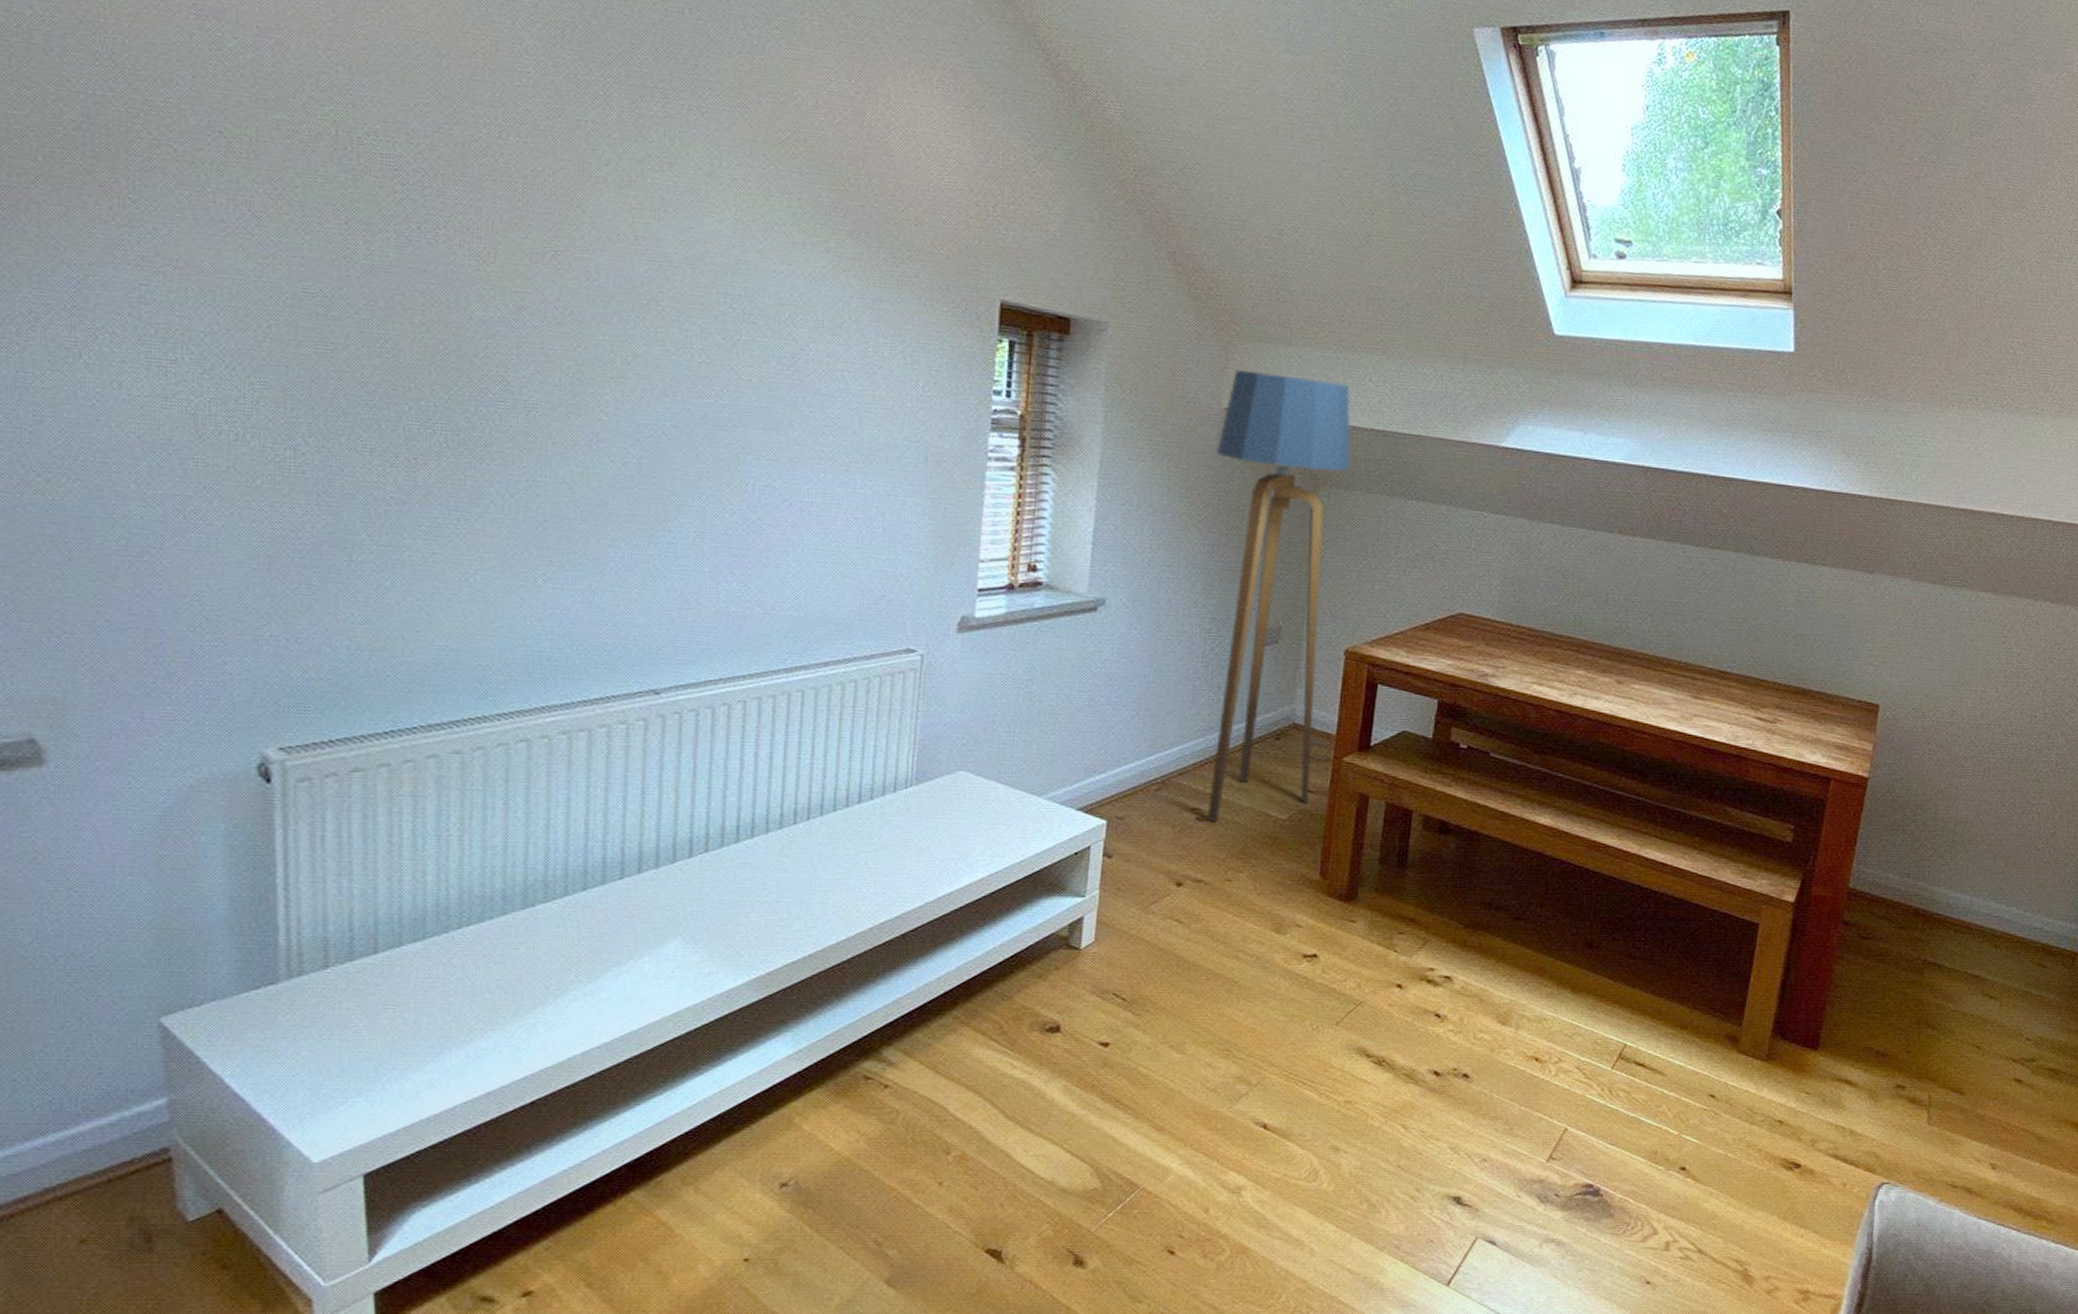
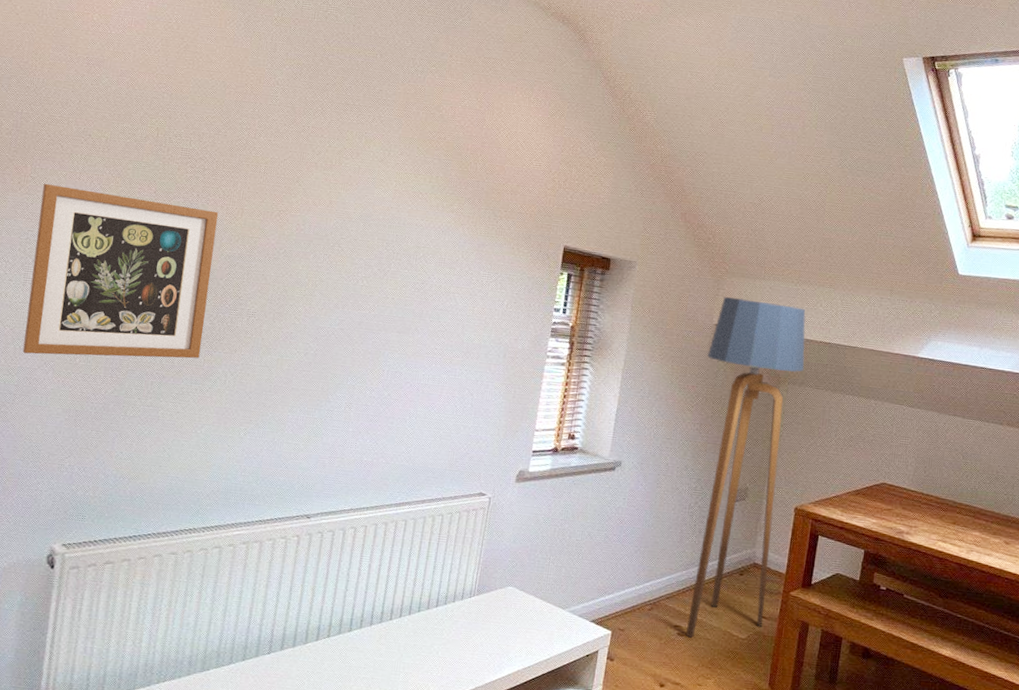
picture frame: none [154,209,458,475] -> present [22,183,219,359]

